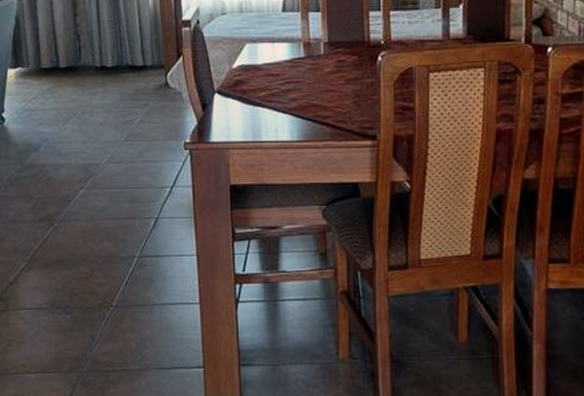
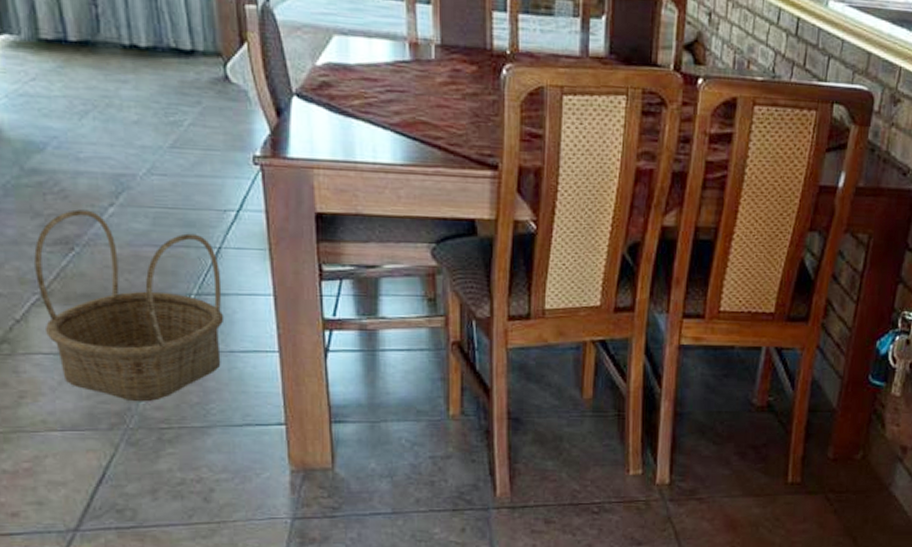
basket: none [26,193,159,348] -> present [34,209,225,402]

